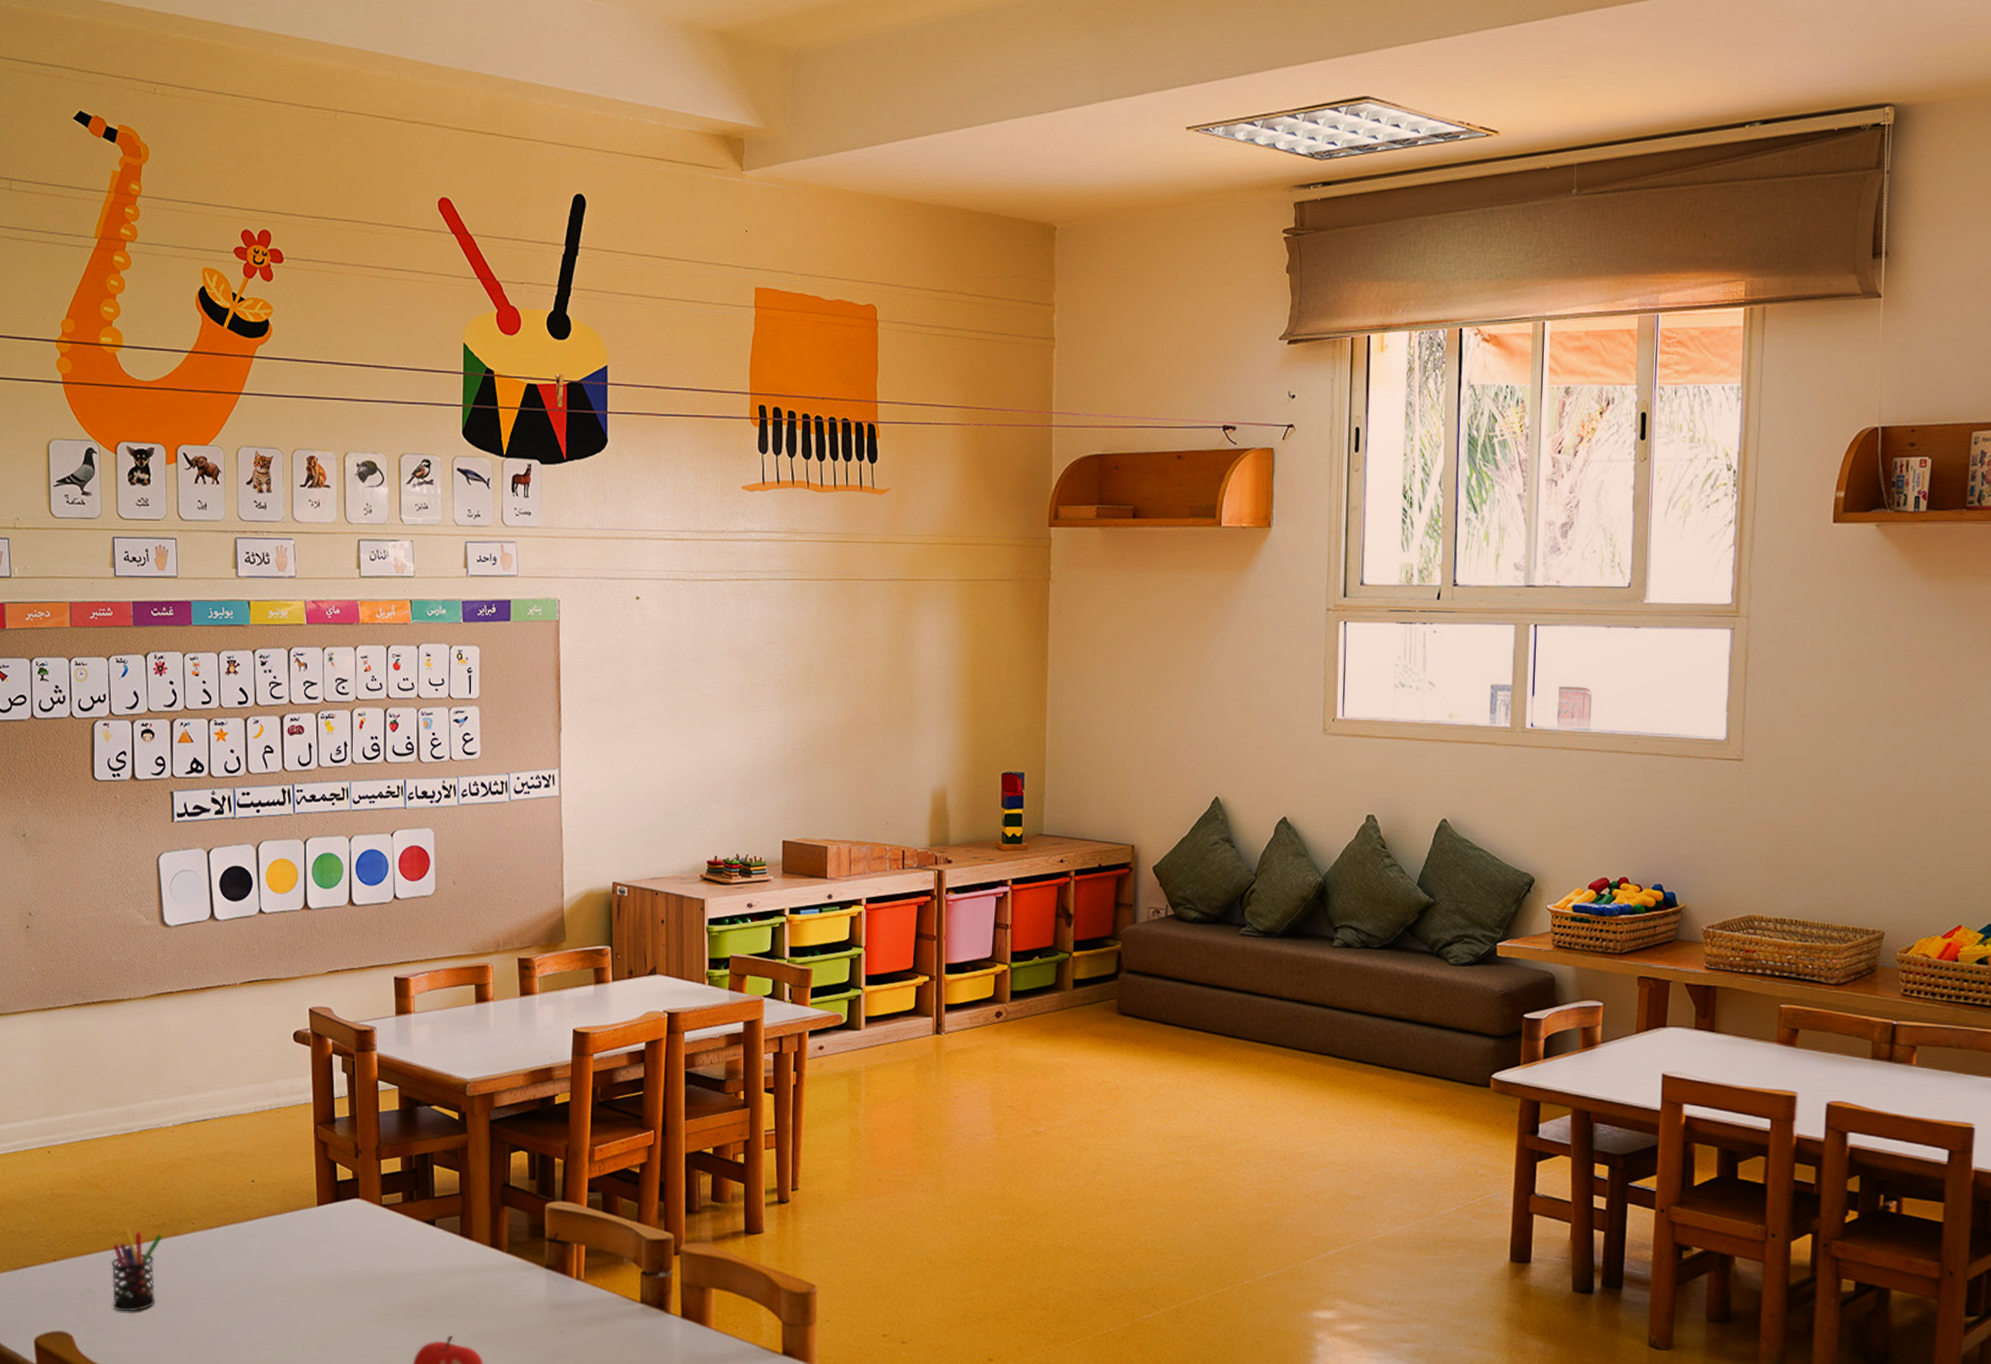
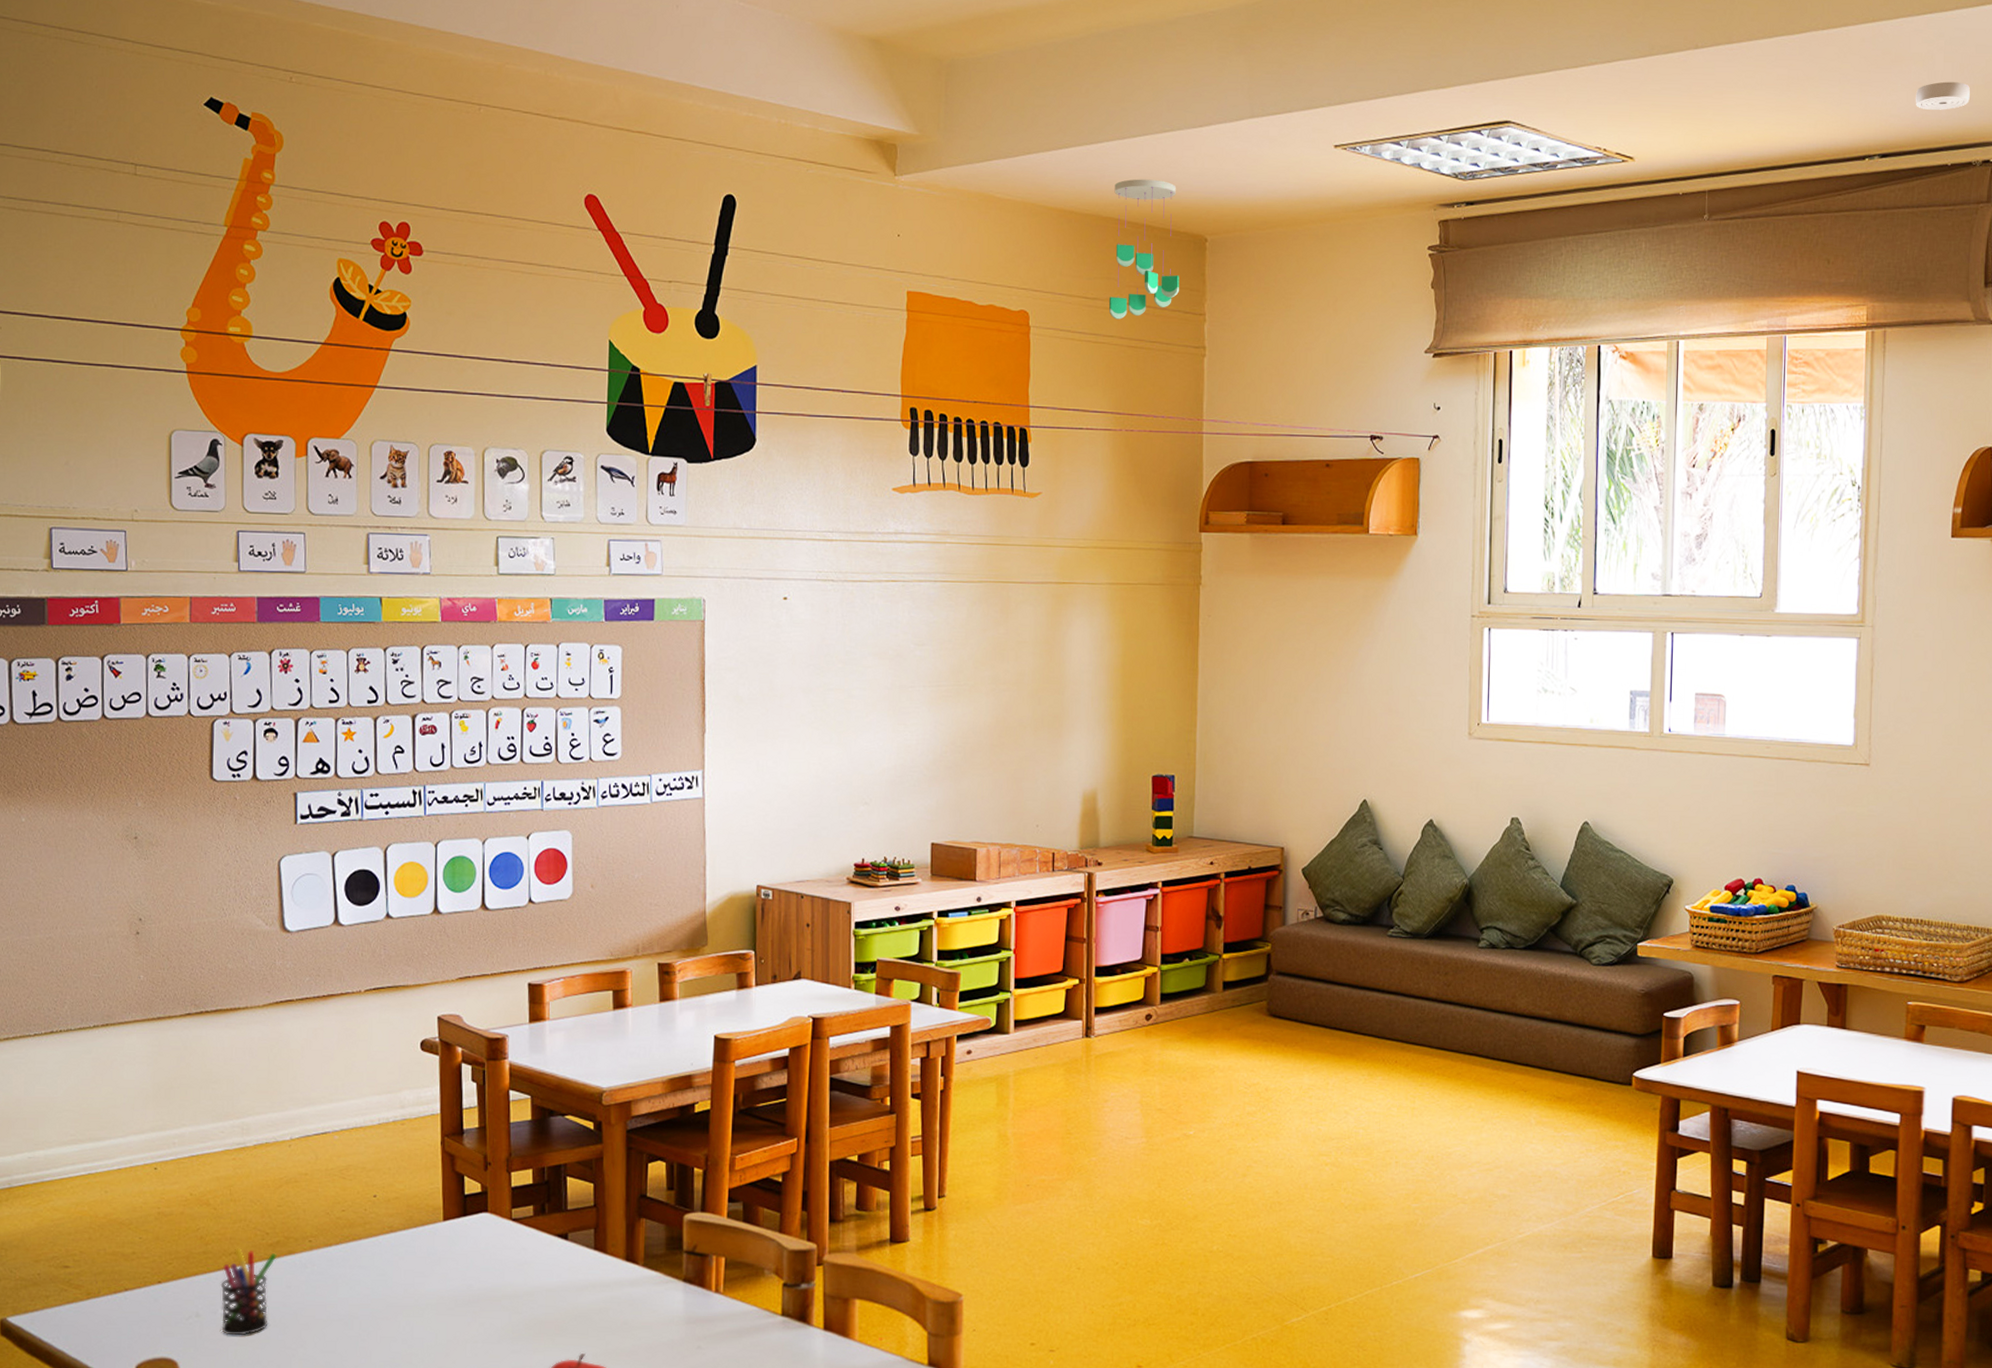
ceiling mobile: none [956,167,1028,312] -> present [1108,179,1180,320]
smoke detector: none [1800,41,1860,72] -> present [1915,81,1970,110]

